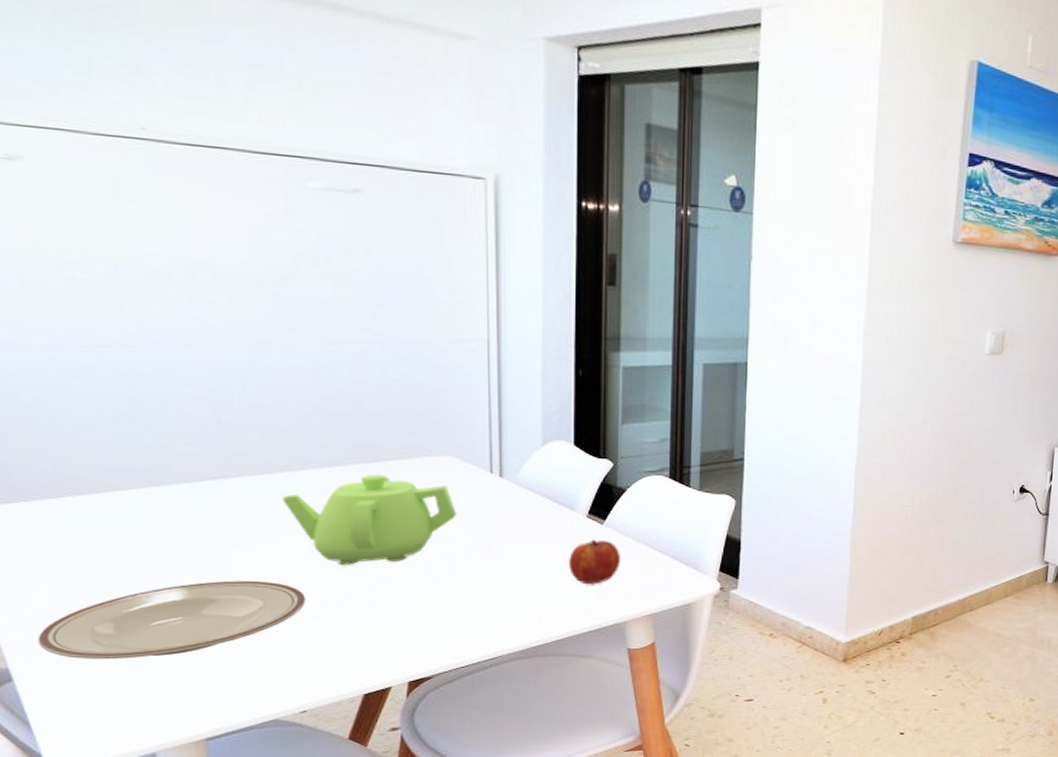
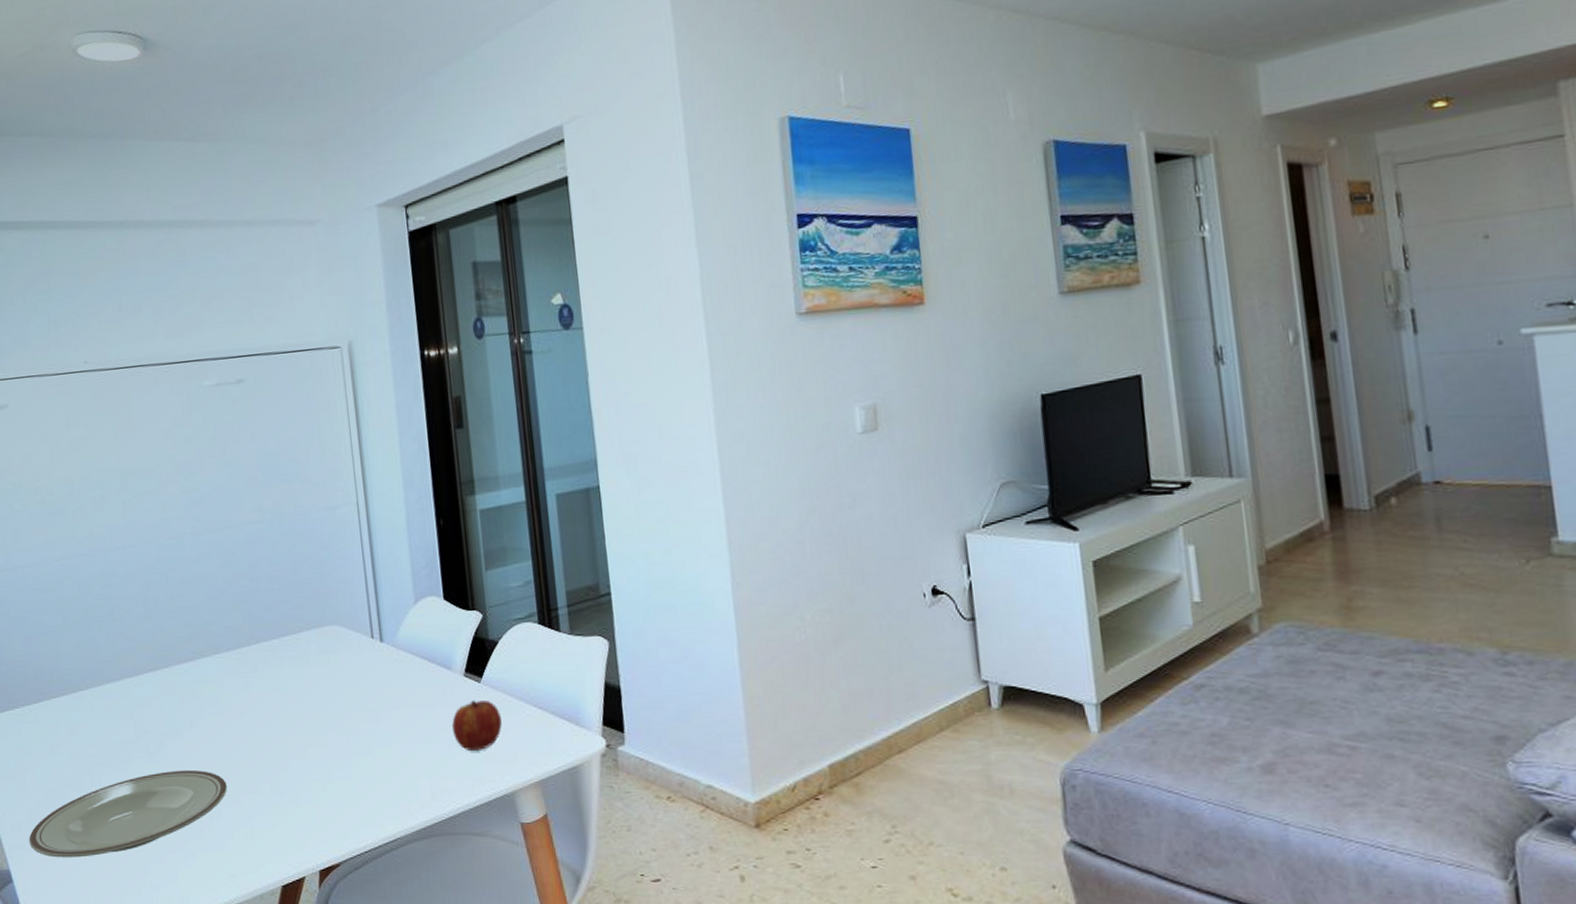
teapot: present [281,474,457,565] -> none [201,651,346,748]

